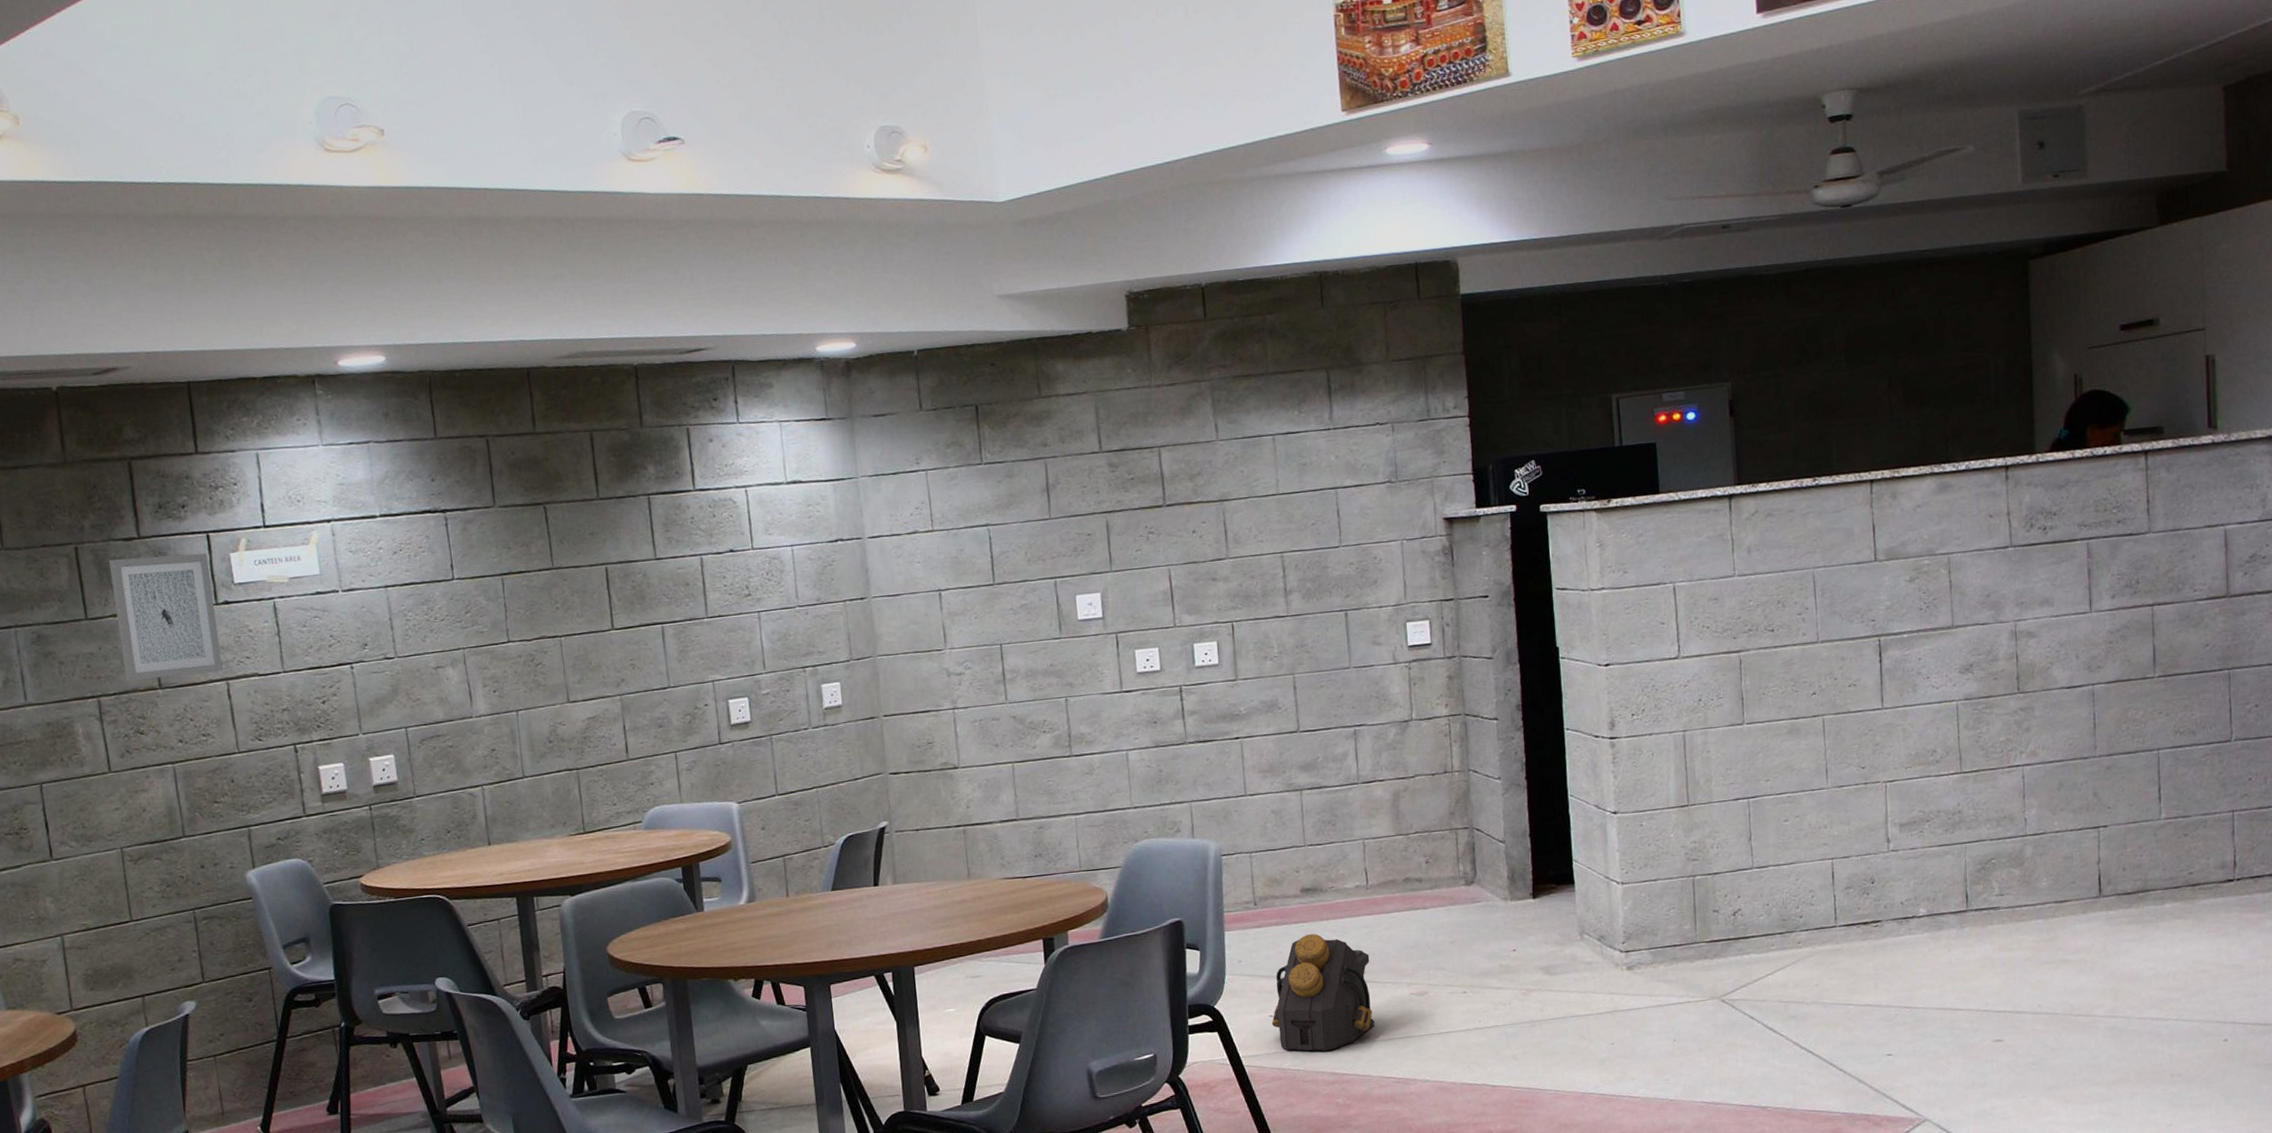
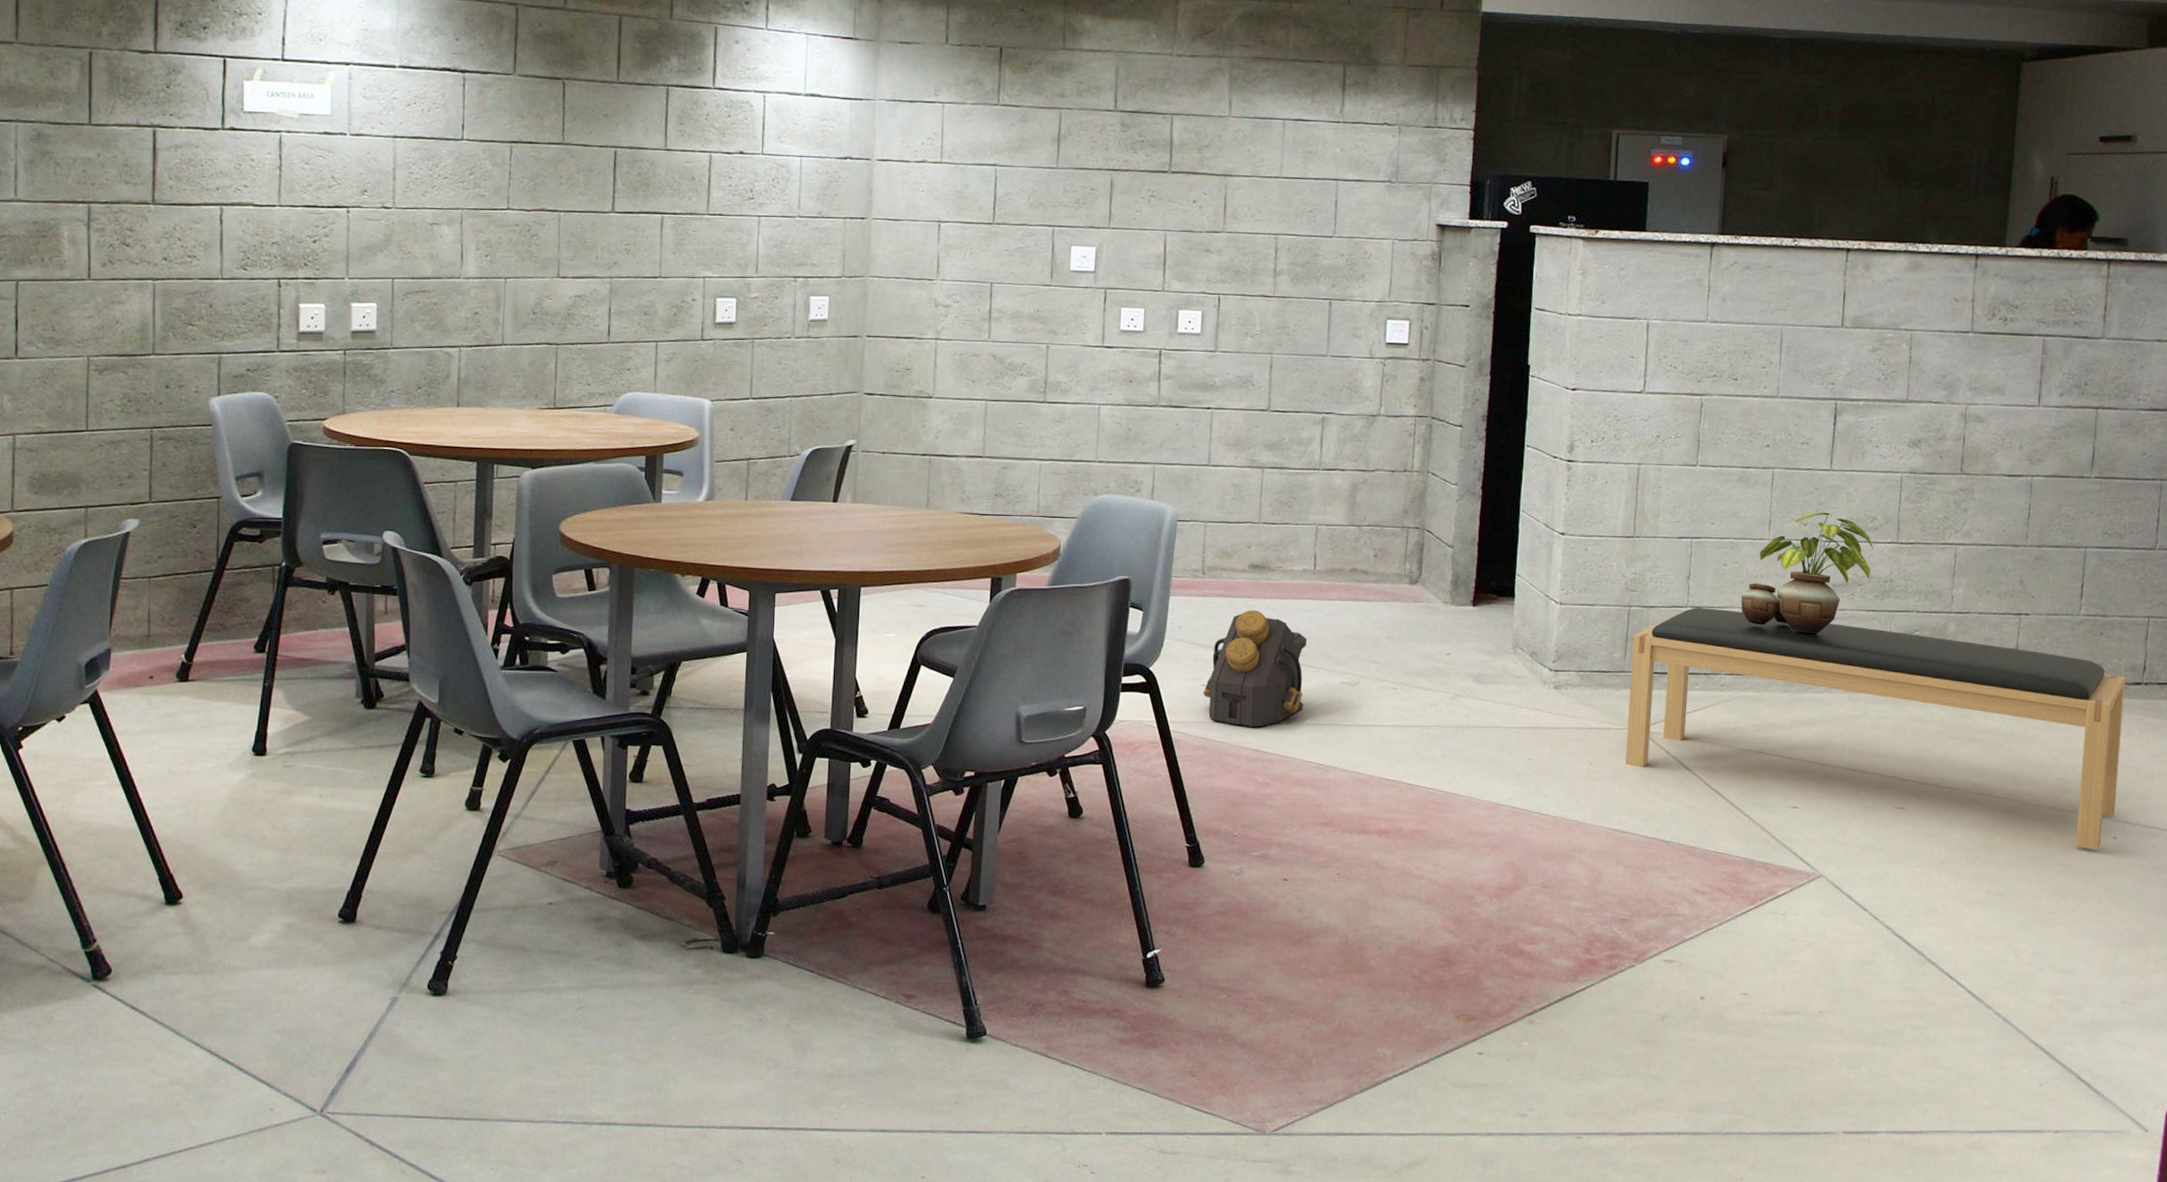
wall art: present [109,553,223,681] -> none [119,69,221,196]
bench: none [1701,862,2223,1056] -> present [1625,607,2126,850]
potted plant: none [1806,752,1938,878] -> present [1741,512,1874,634]

